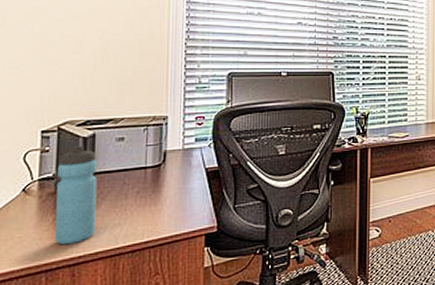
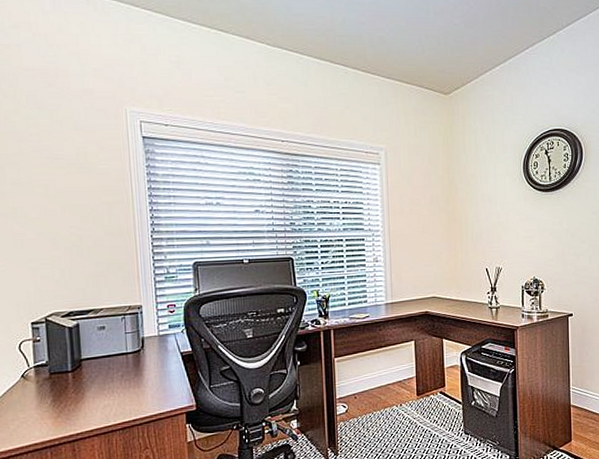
water bottle: present [55,145,98,245] -> none [49,334,89,424]

